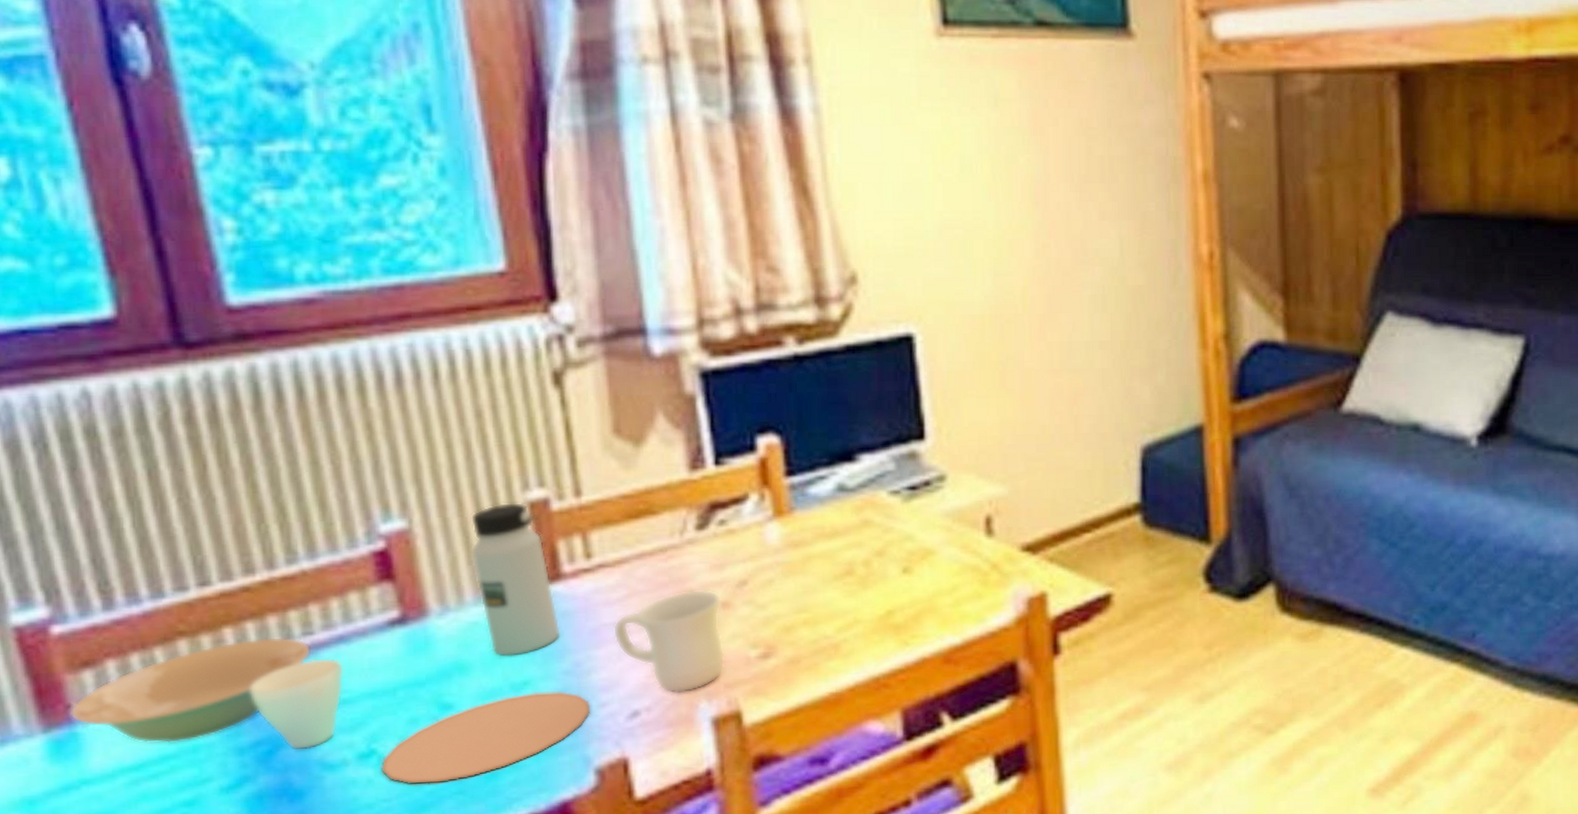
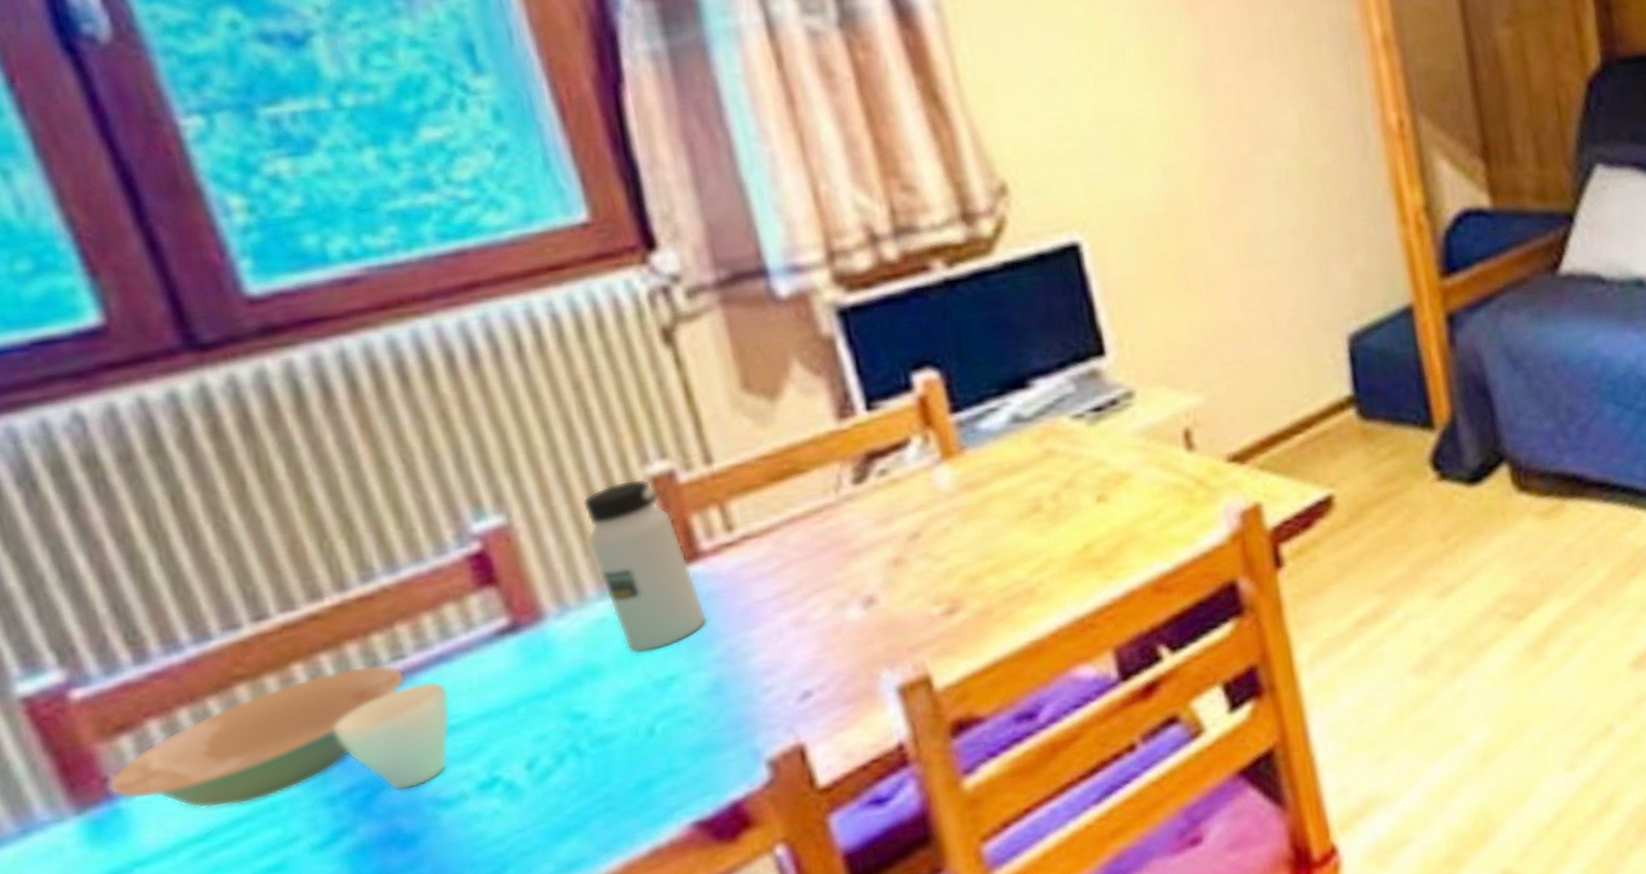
placemat: present [381,690,591,785] -> none [507,680,755,811]
mug: present [612,589,725,694] -> none [768,548,906,666]

